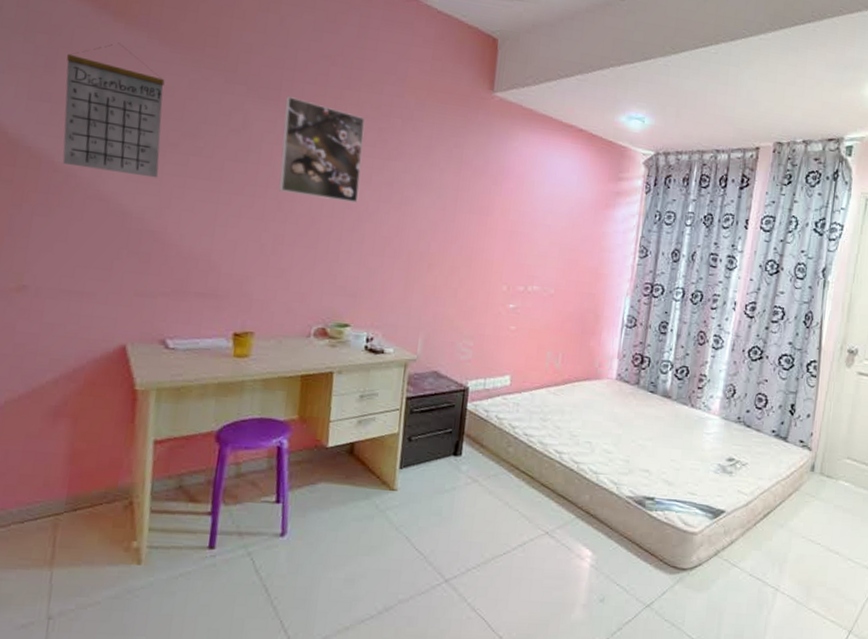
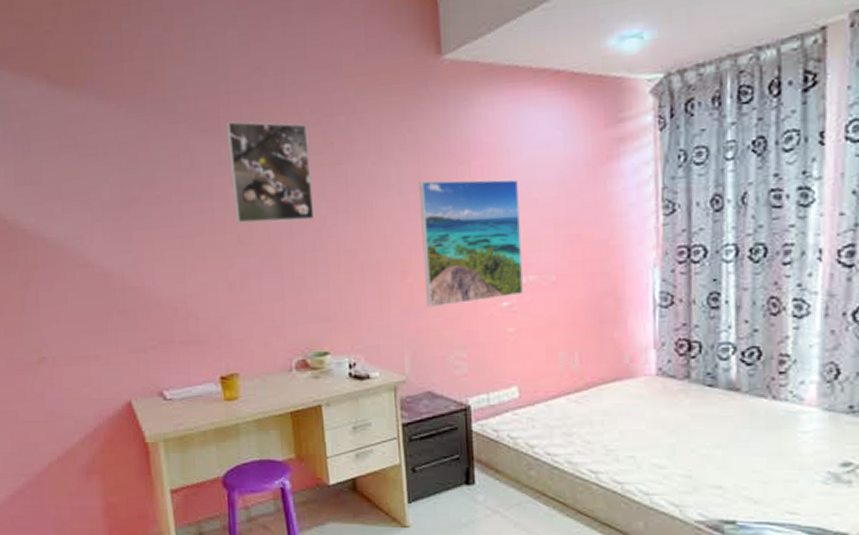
calendar: present [62,42,165,178] -> none [37,111,129,239]
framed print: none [446,191,537,301] -> present [419,179,523,308]

